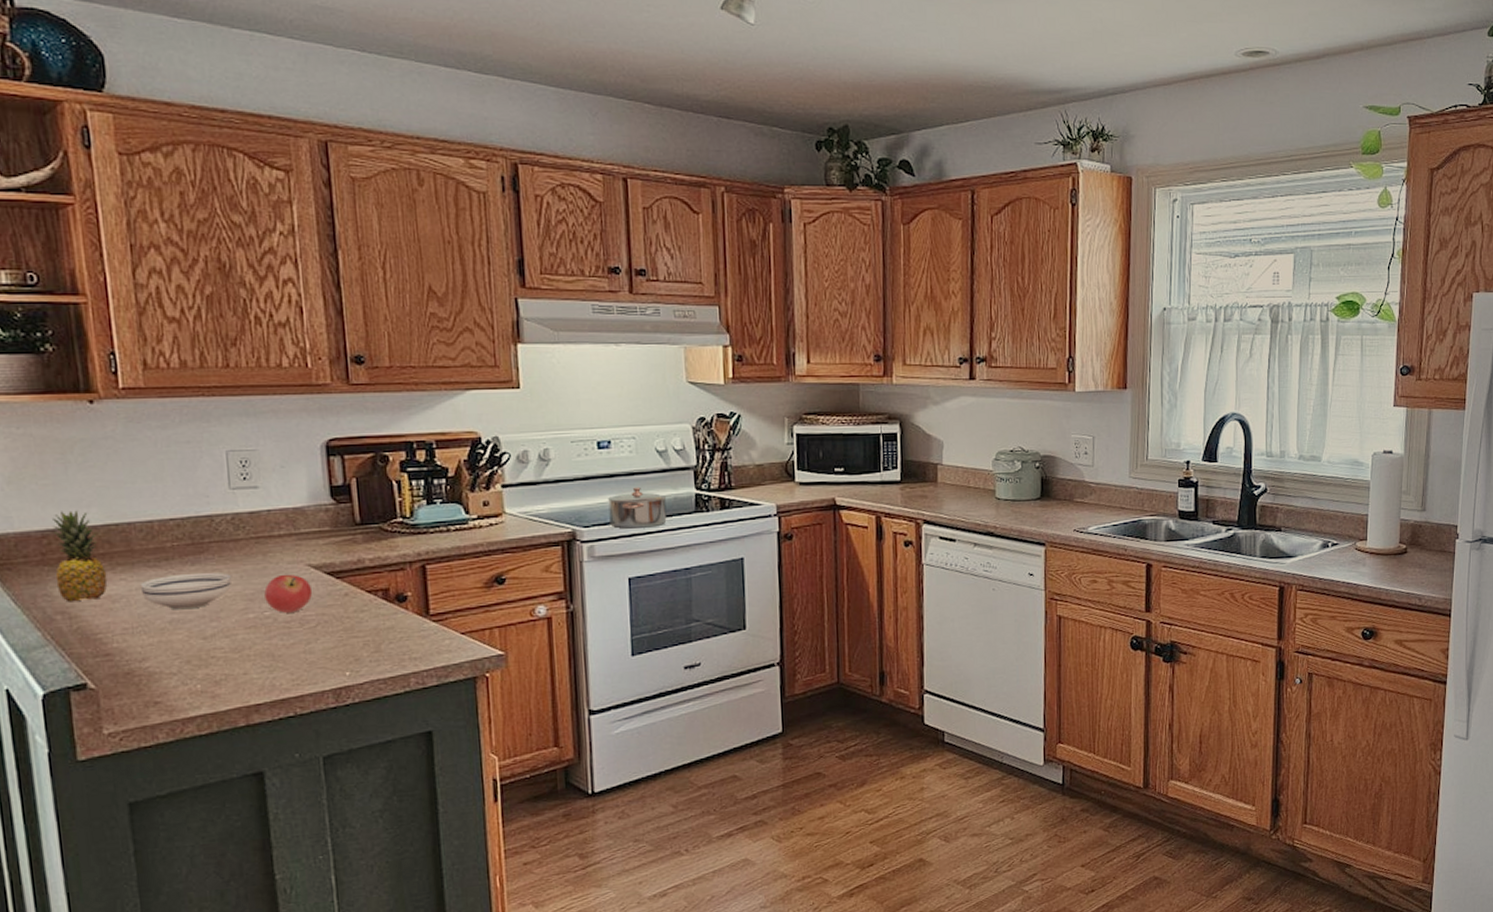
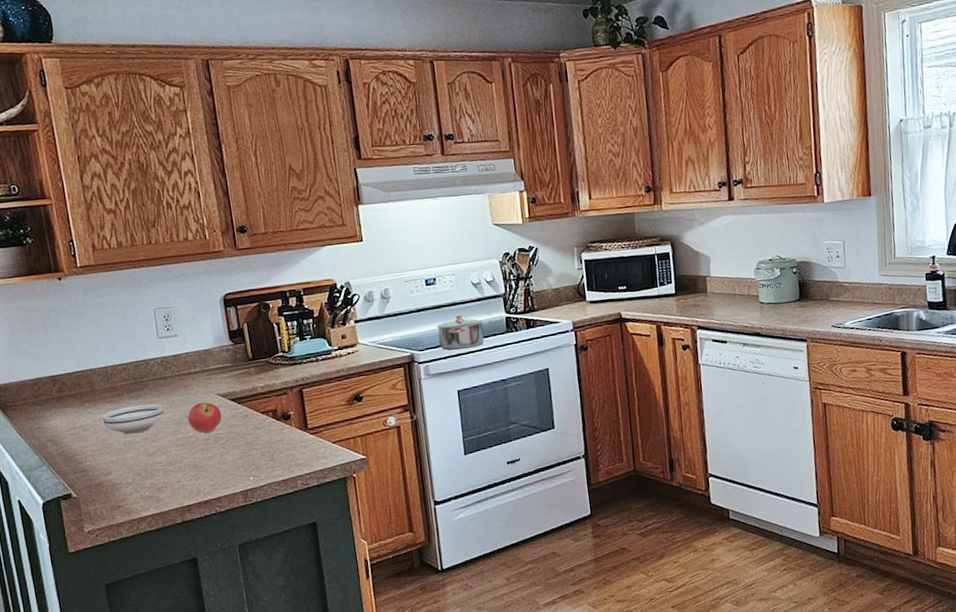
fruit: present [52,510,108,602] -> none [40,362,80,433]

